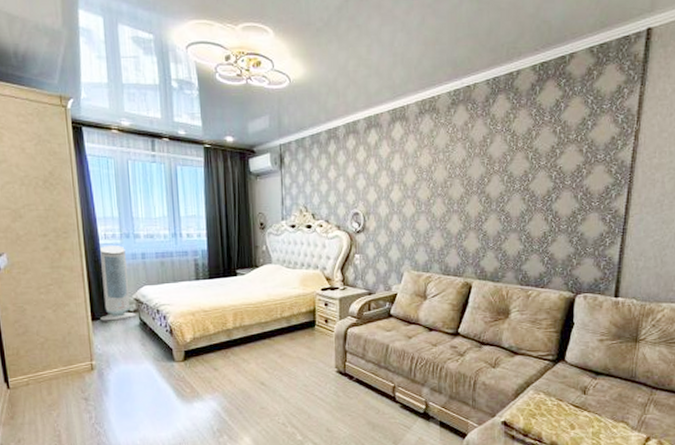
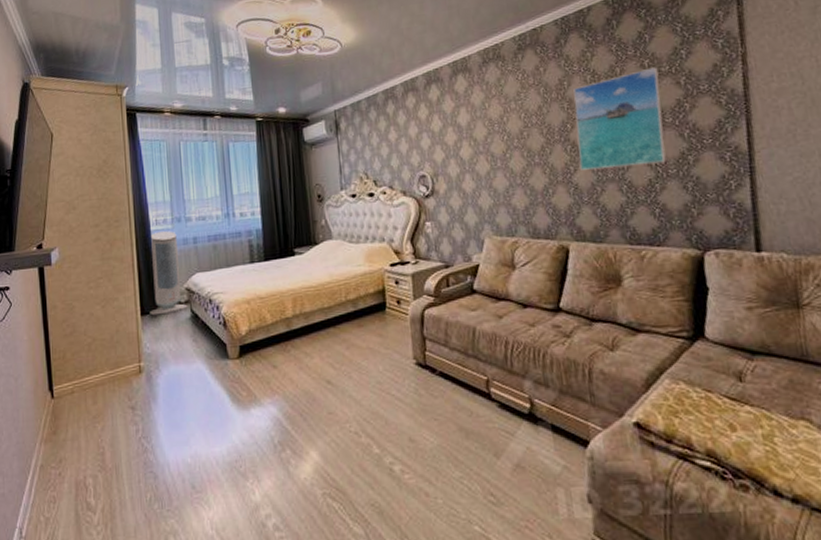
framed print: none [490,134,567,221] -> present [573,67,666,170]

